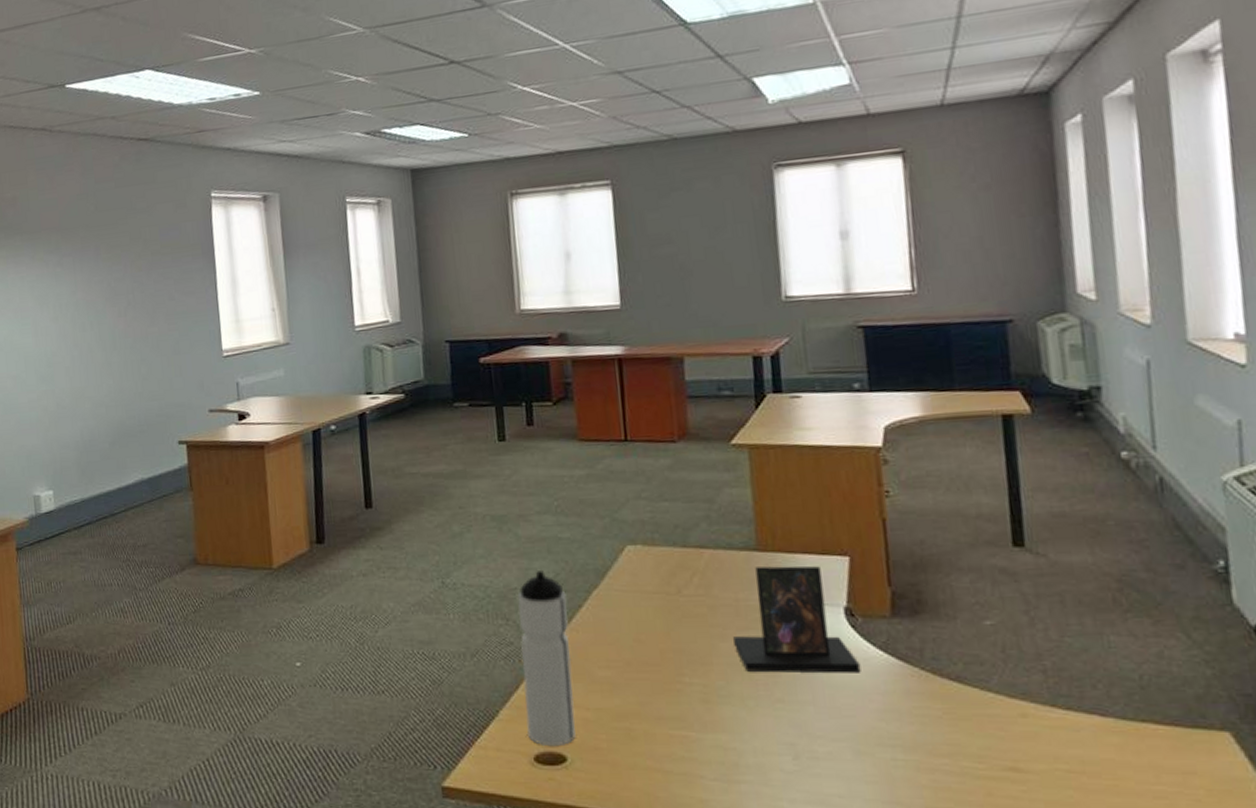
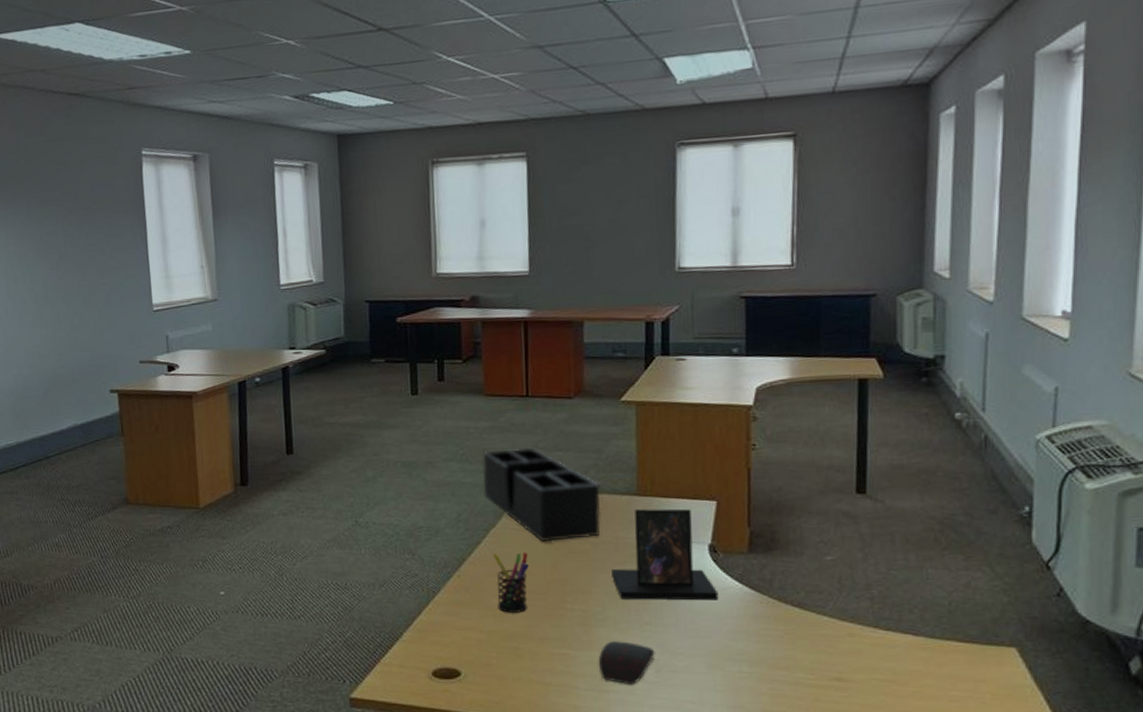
water bottle: present [517,569,576,747] -> none [423,510,470,663]
desk organizer: none [579,498,717,605] -> present [482,447,601,542]
pen holder: none [597,617,639,688] -> present [493,552,529,613]
computer mouse: none [724,721,791,775] -> present [598,641,655,685]

